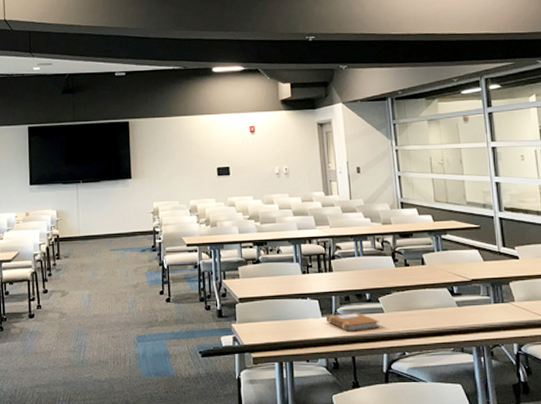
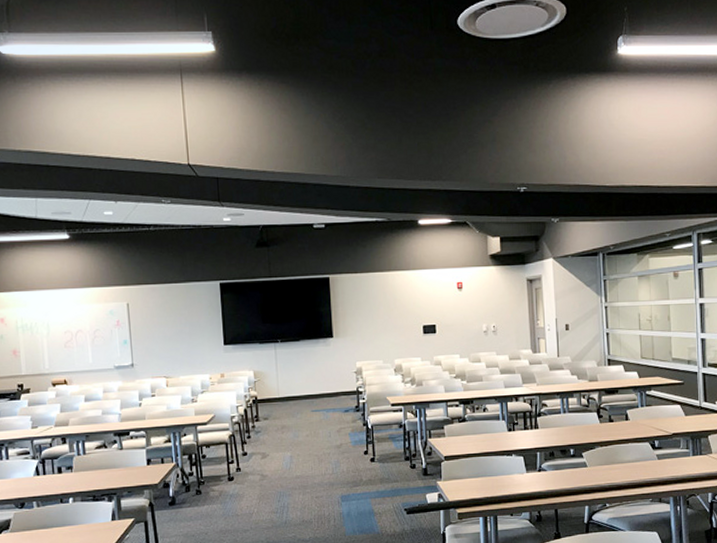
notebook: present [325,312,380,332] -> none [530,467,582,486]

